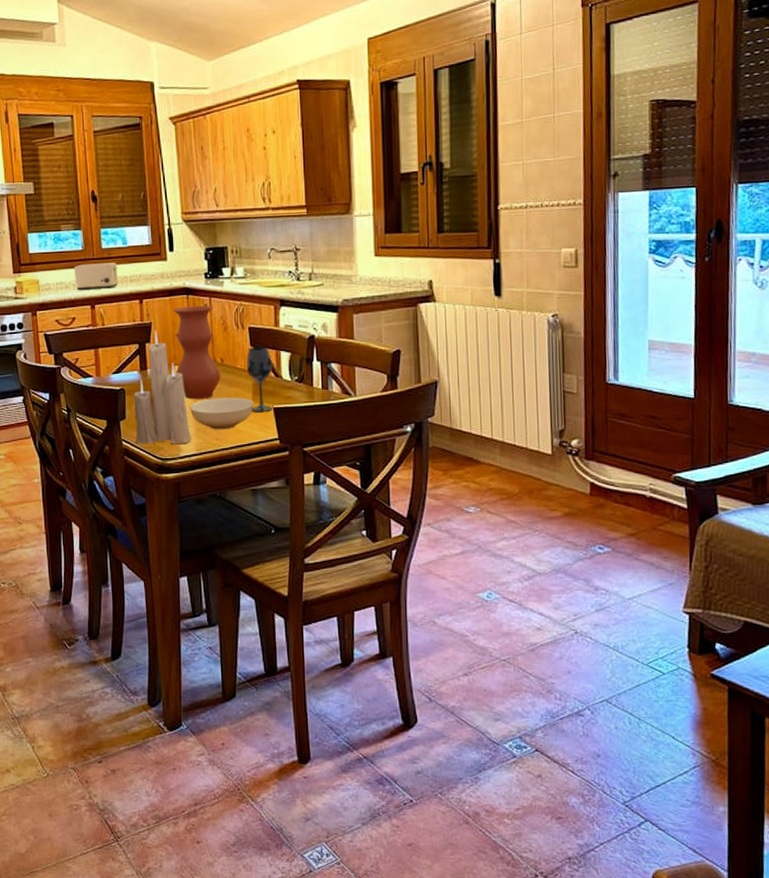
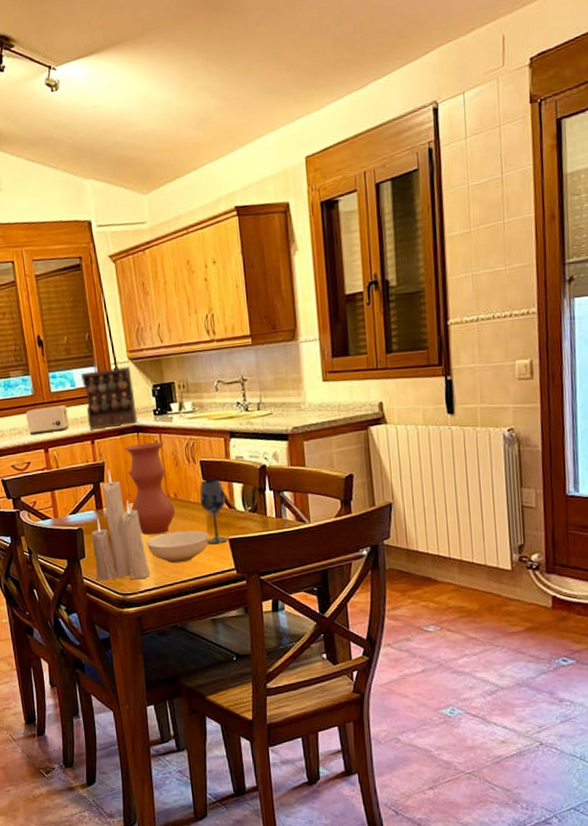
spice rack: none [134,227,188,288] -> present [81,366,137,429]

